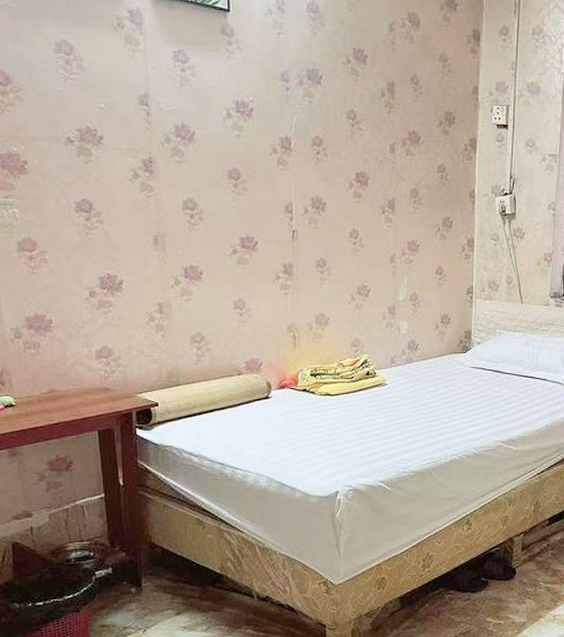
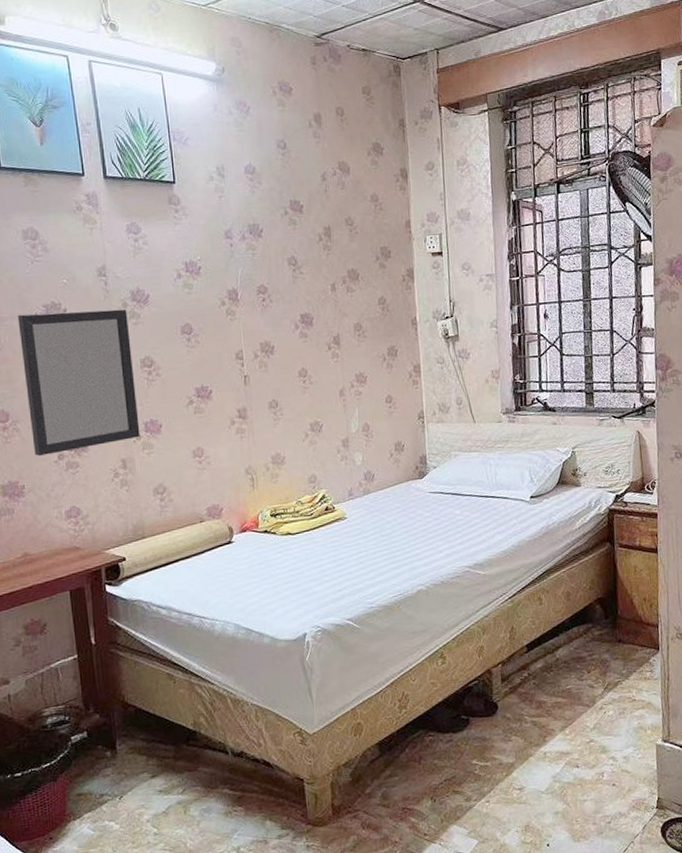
home mirror: none [47,136,179,292] -> present [17,309,140,457]

